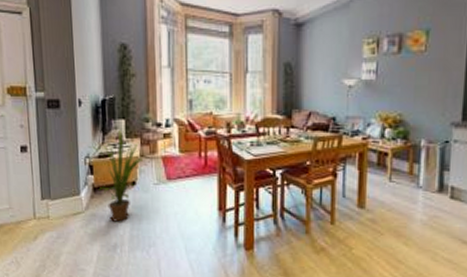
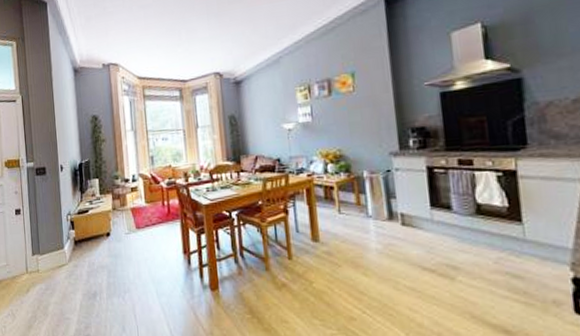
house plant: present [88,129,143,222] -> none [69,188,115,271]

